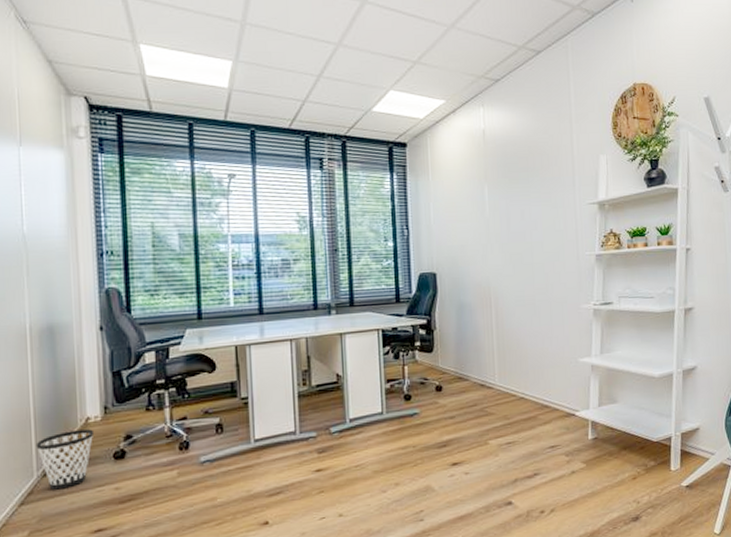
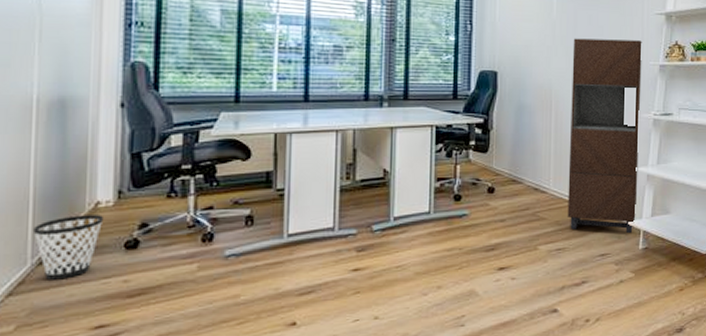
storage cabinet: none [507,232,583,425] -> present [567,38,642,234]

